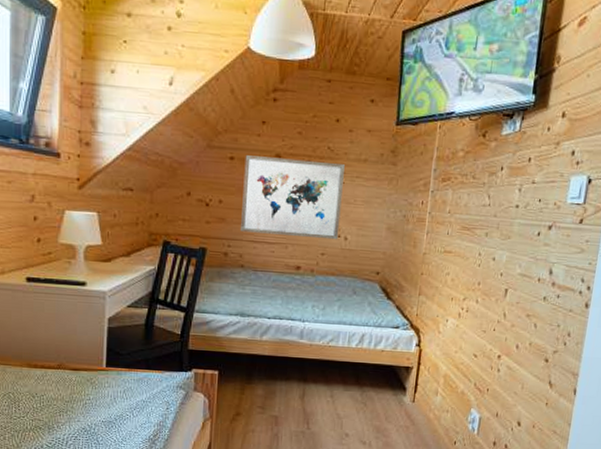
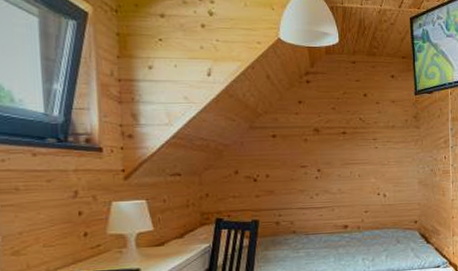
wall art: present [241,155,345,240] -> none [286,131,378,201]

